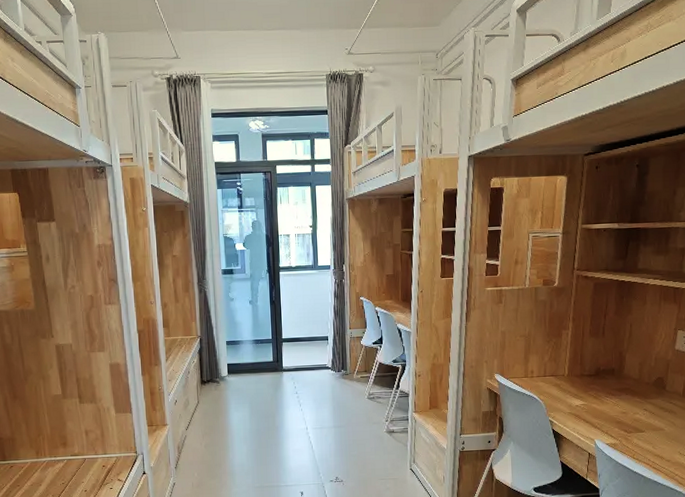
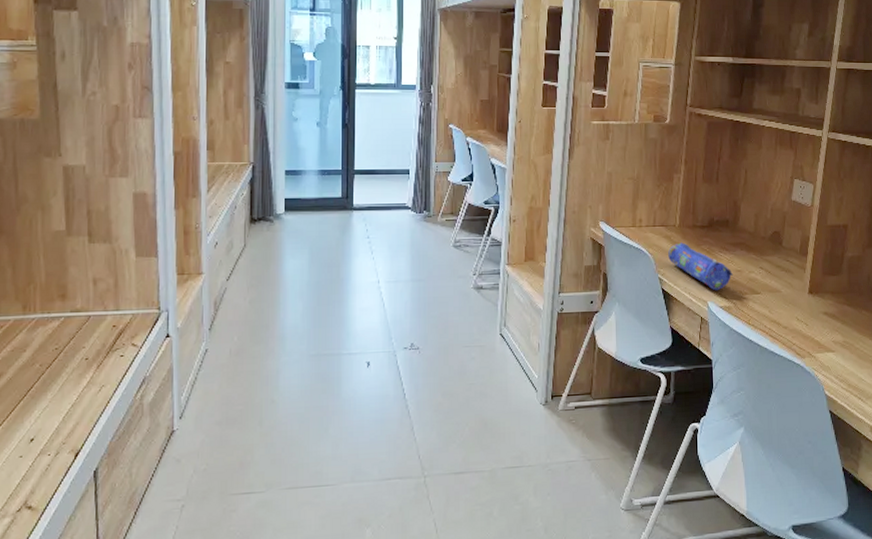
pencil case: none [558,389,619,431] -> present [668,242,734,291]

